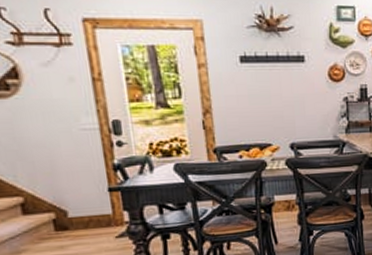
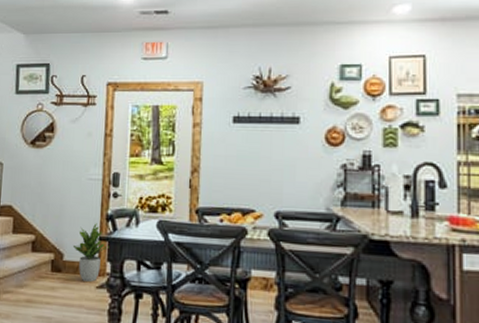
potted plant: none [77,175,123,234] -> present [72,223,109,282]

